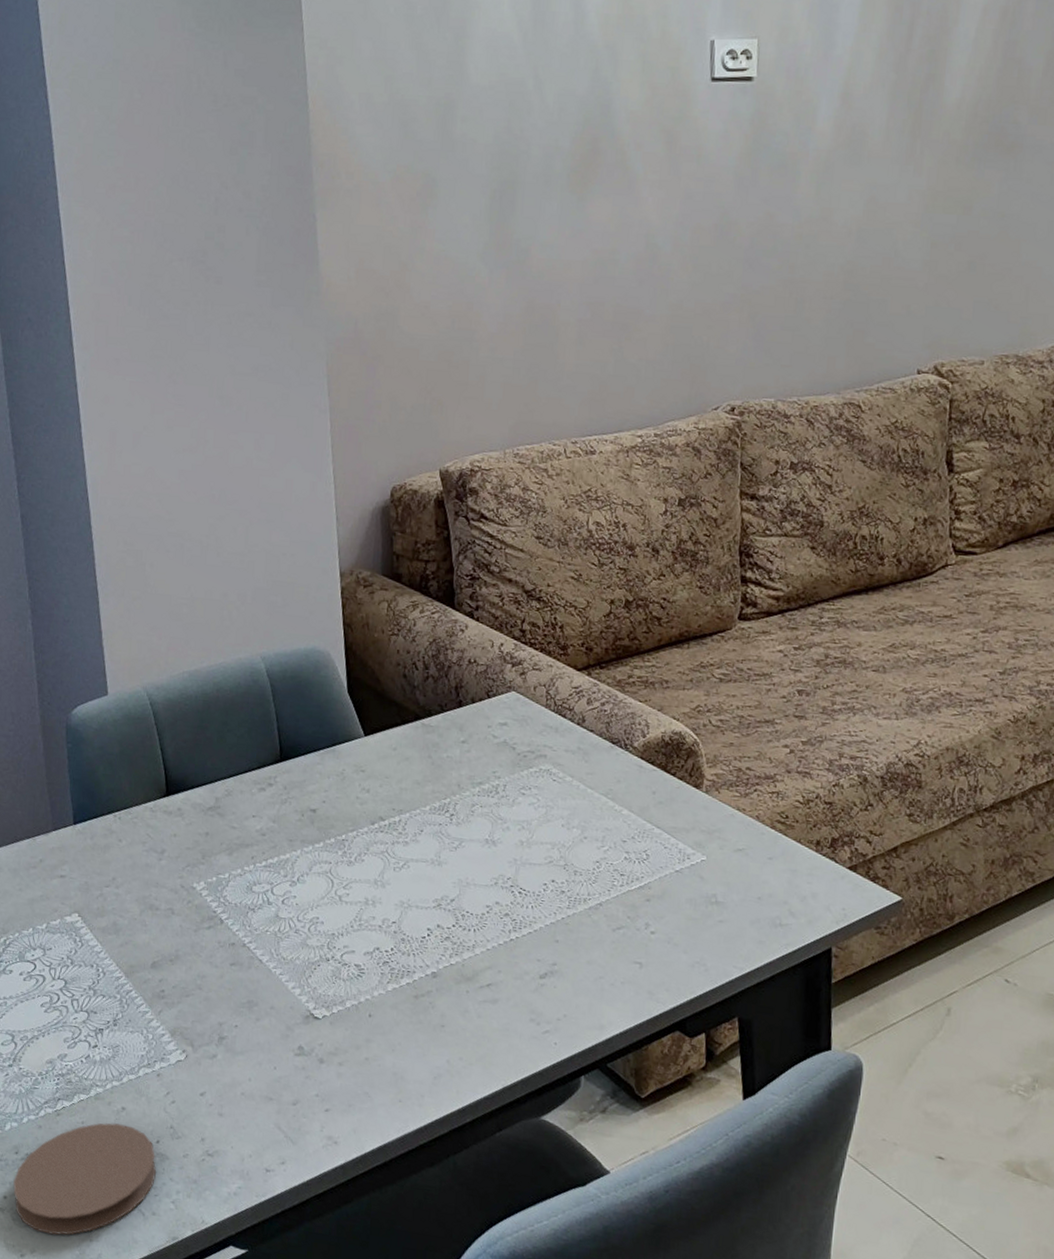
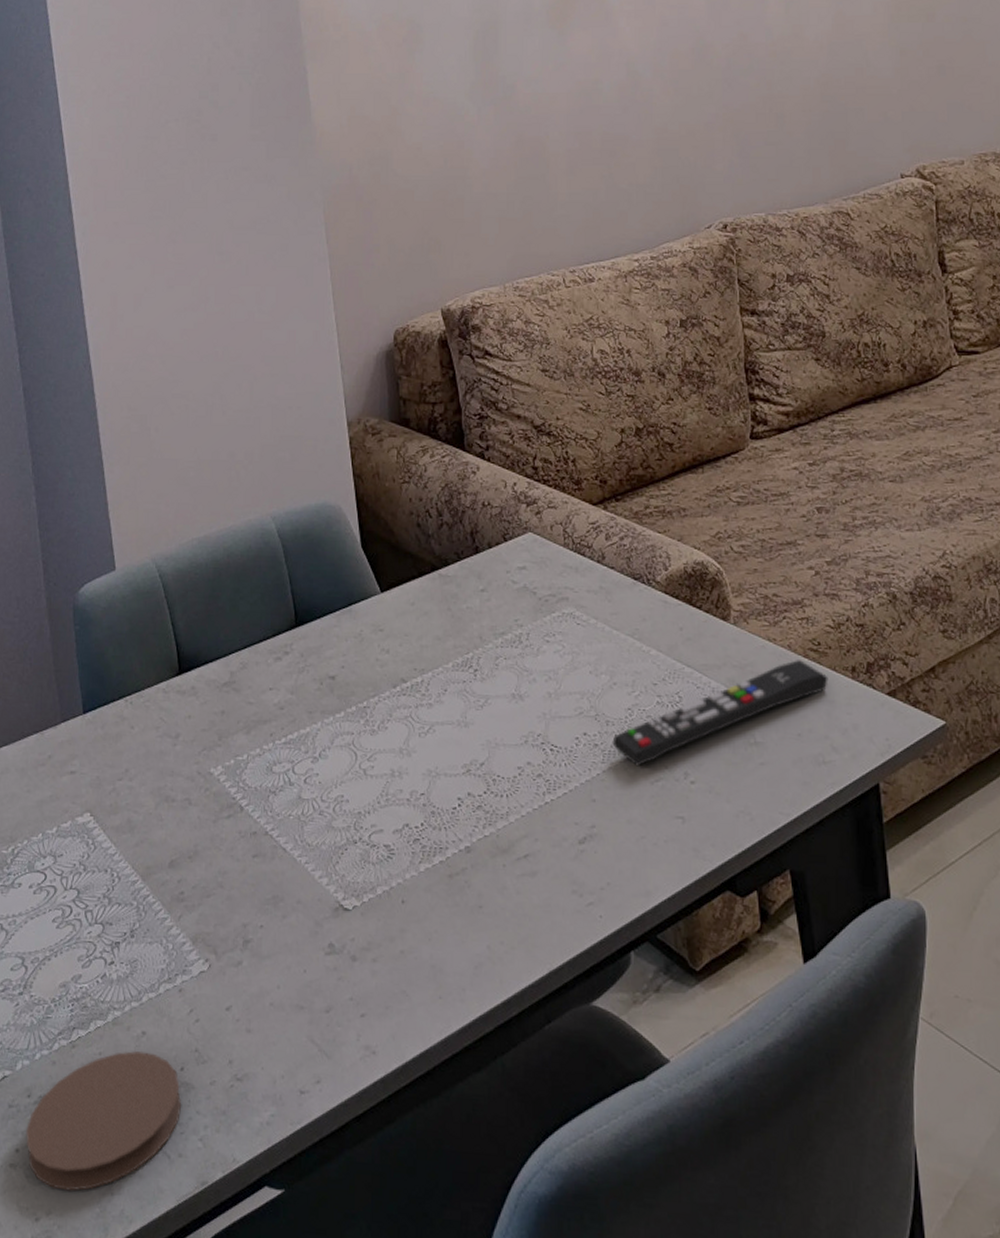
remote control: none [578,830,793,915] -> present [612,660,828,767]

